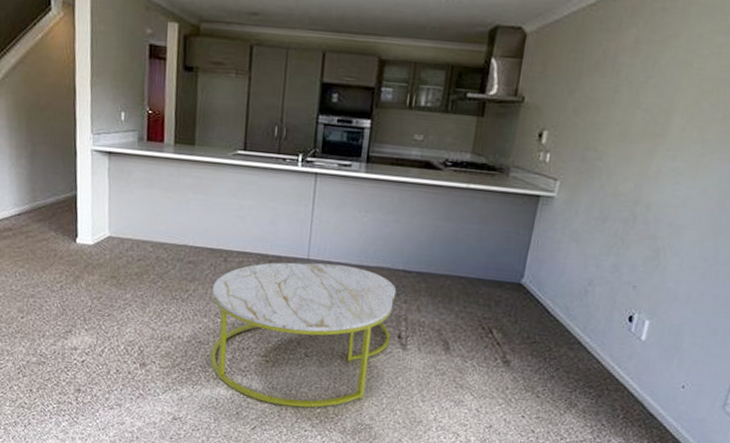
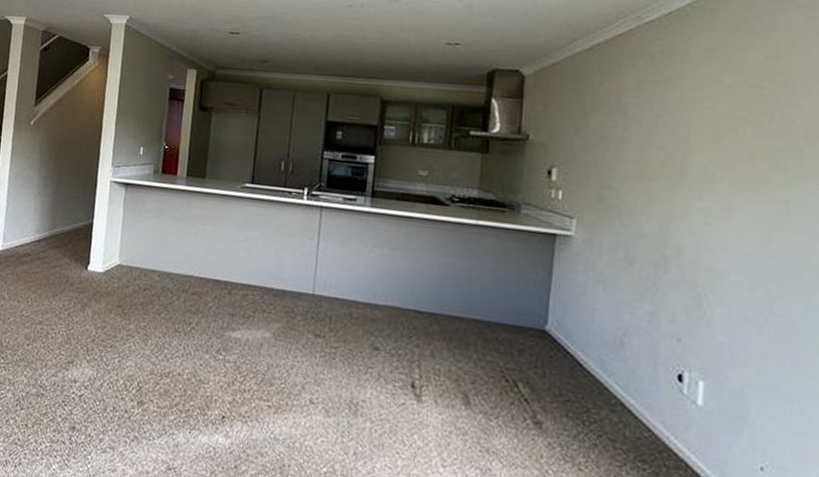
coffee table: present [210,262,397,408] -> none [209,297,408,466]

